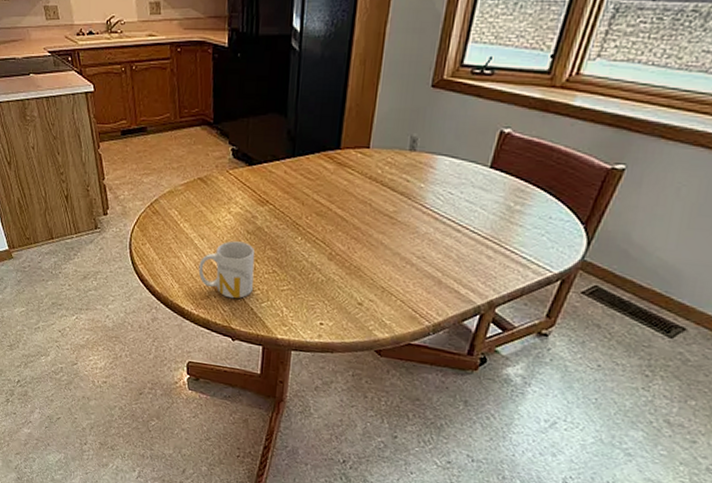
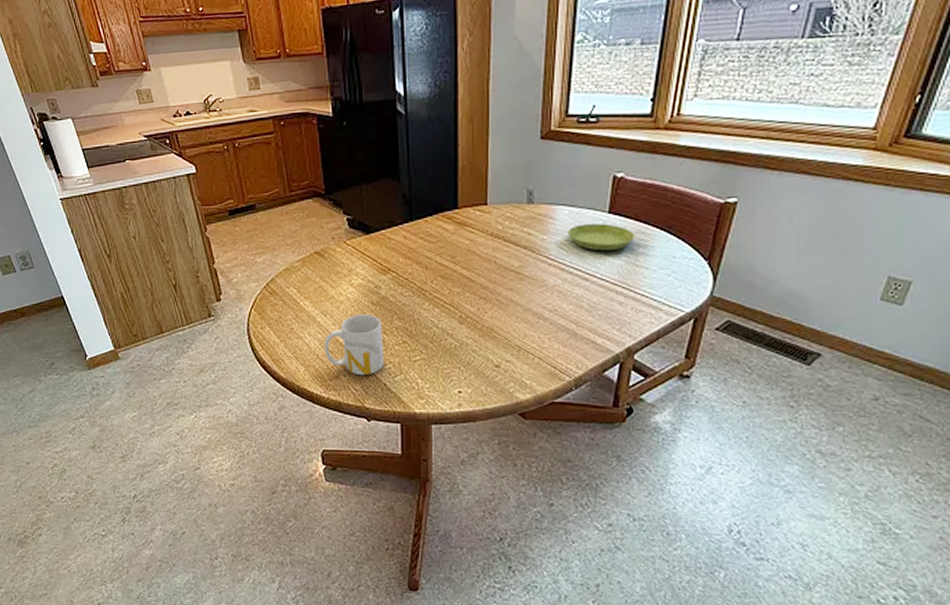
saucer: none [446,176,514,206] -> present [568,224,635,252]

